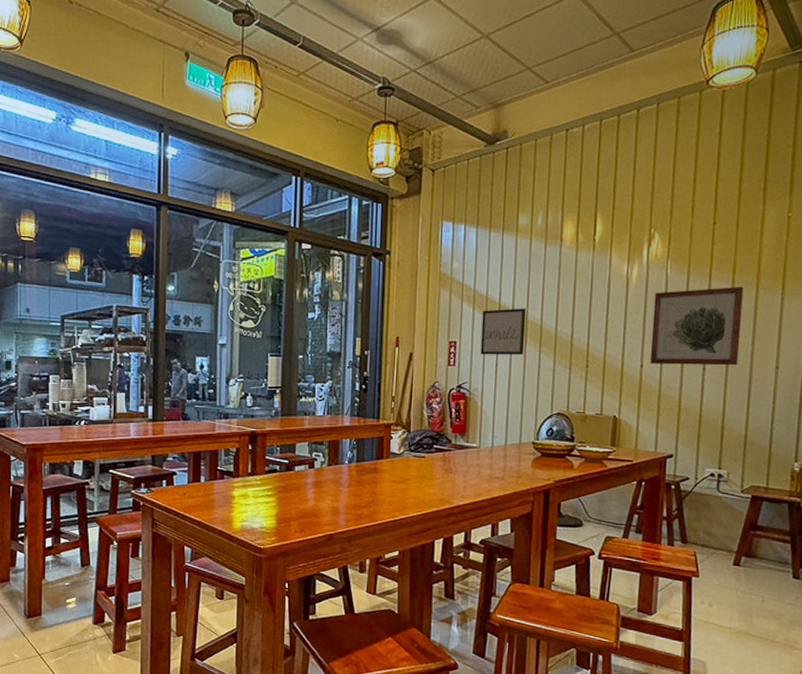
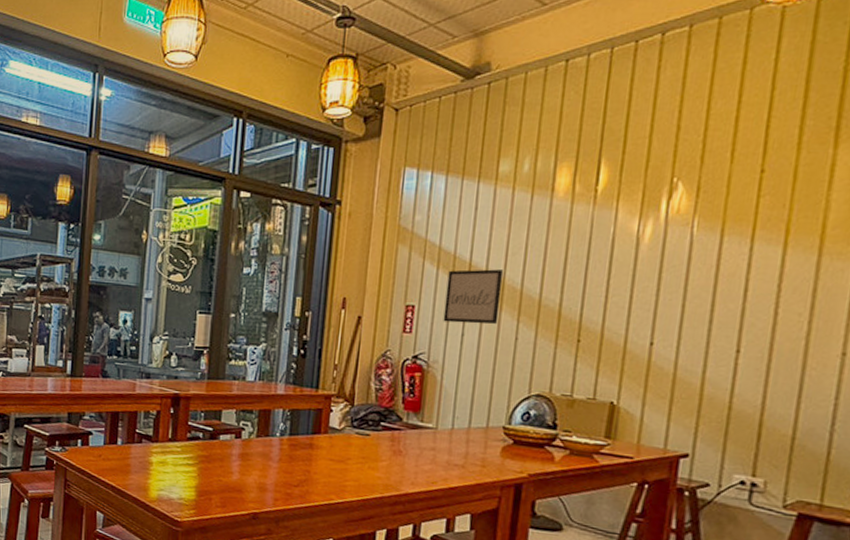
wall art: present [650,286,744,366] -> none [663,250,801,349]

